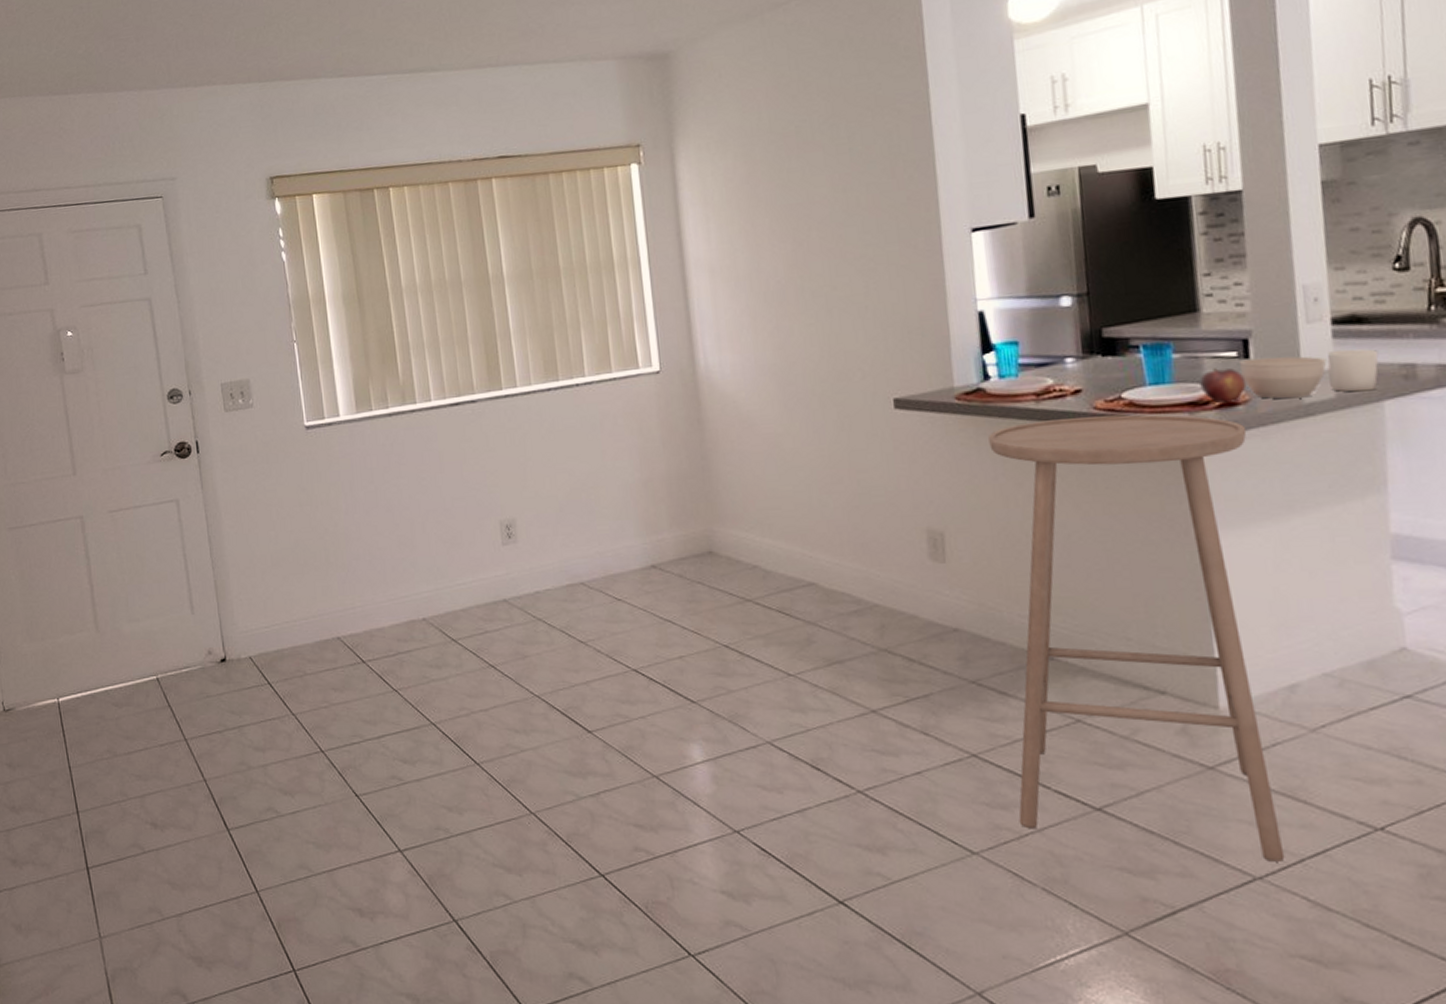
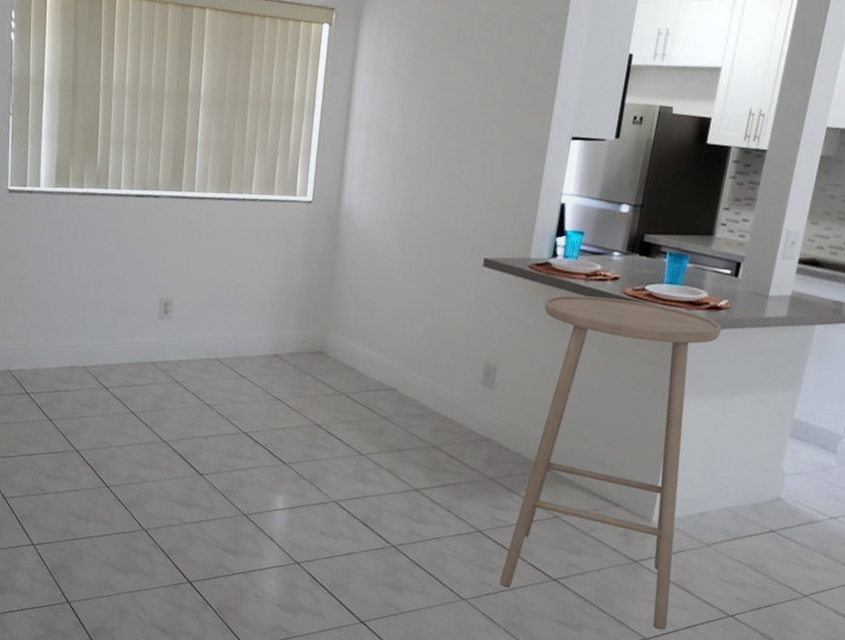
fruit: present [1199,368,1247,404] -> none [700,279,732,308]
bowl: present [1240,356,1327,399] -> none [729,277,788,313]
mug: present [1327,348,1379,392] -> none [785,282,822,316]

